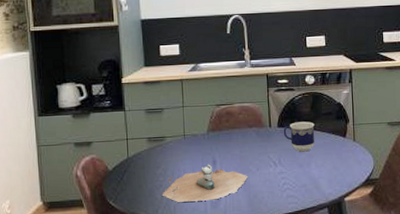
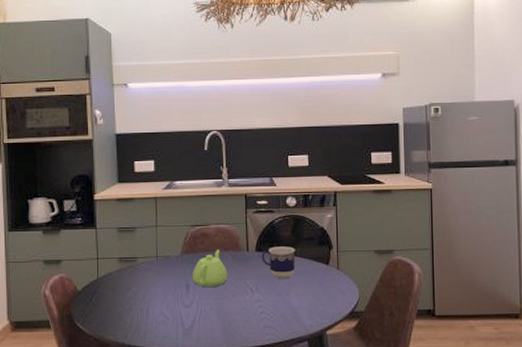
shoe: present [161,164,249,202] -> none [131,288,223,328]
teapot: none [218,127,252,163] -> present [192,250,228,288]

